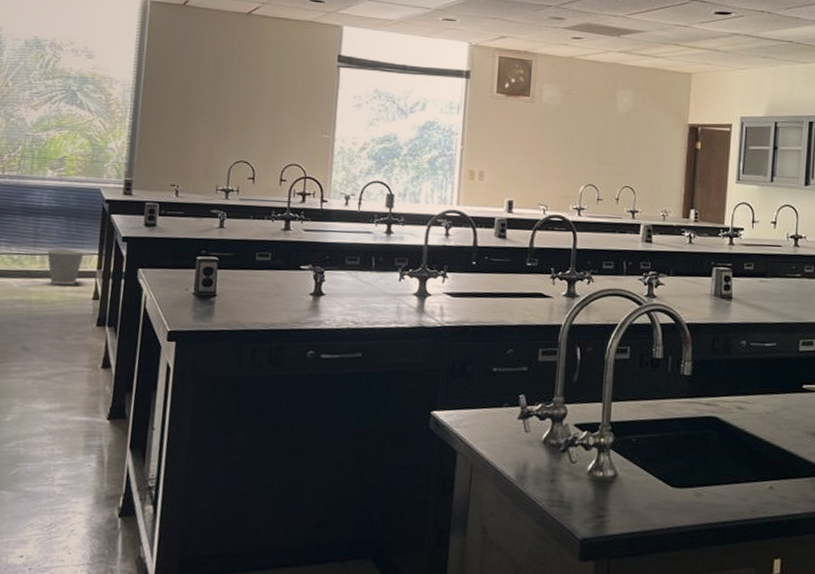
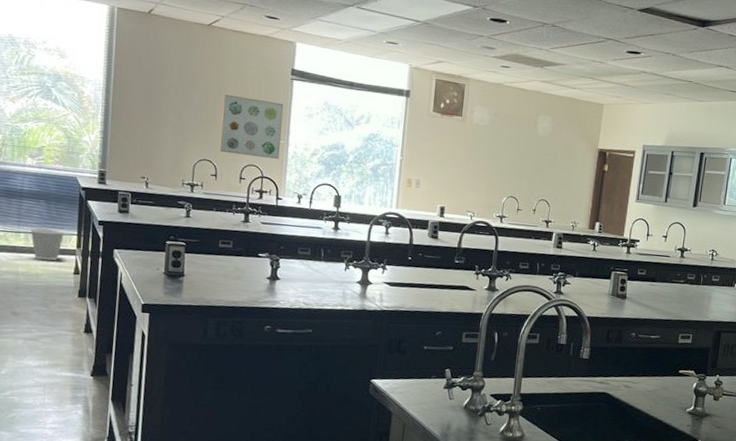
wall art: none [258,87,330,156] -> present [219,94,284,159]

